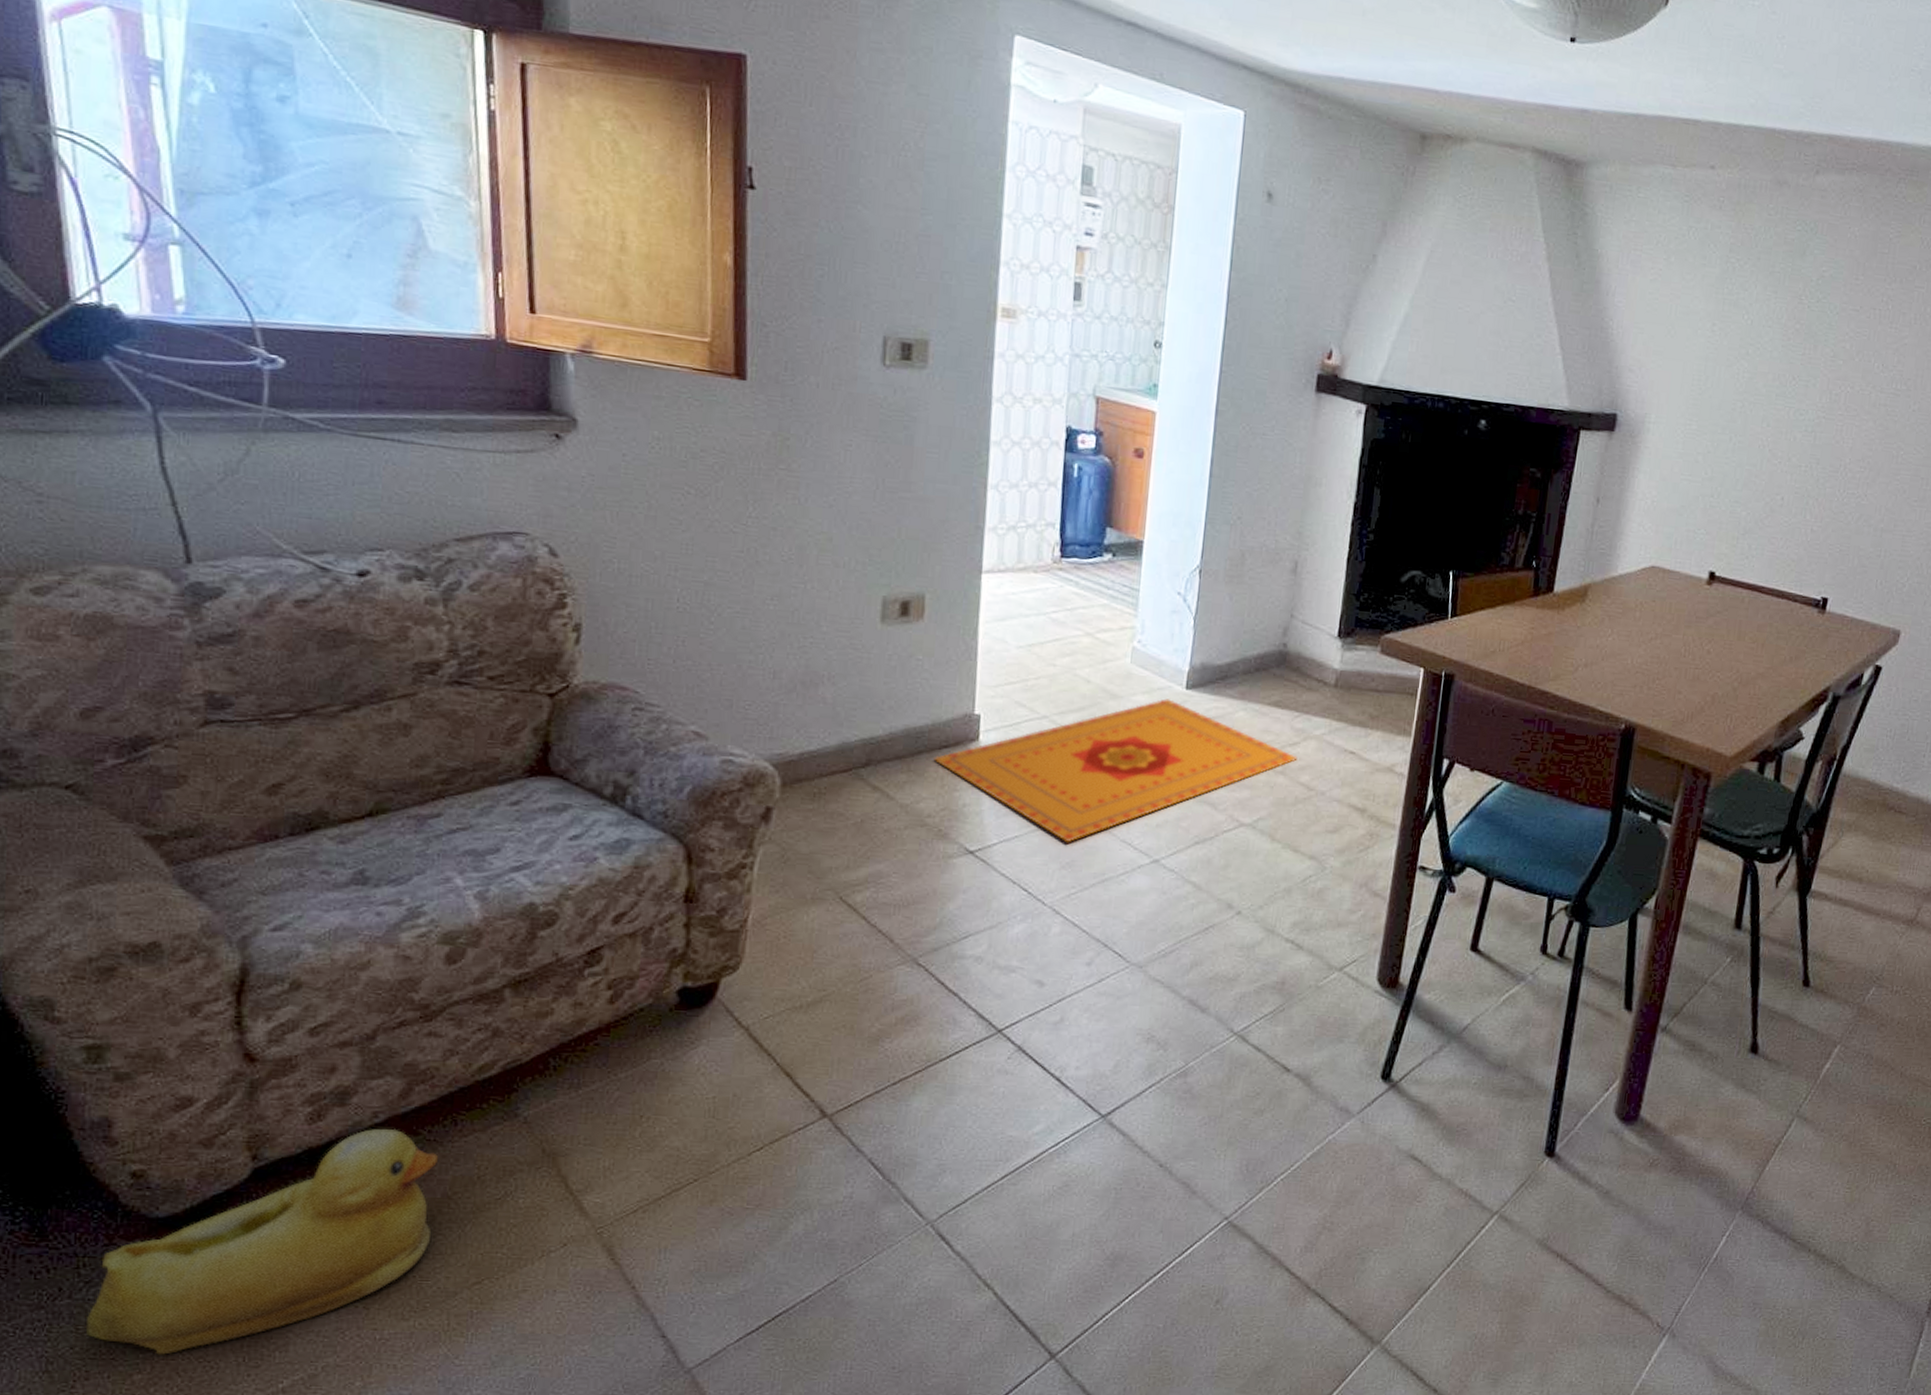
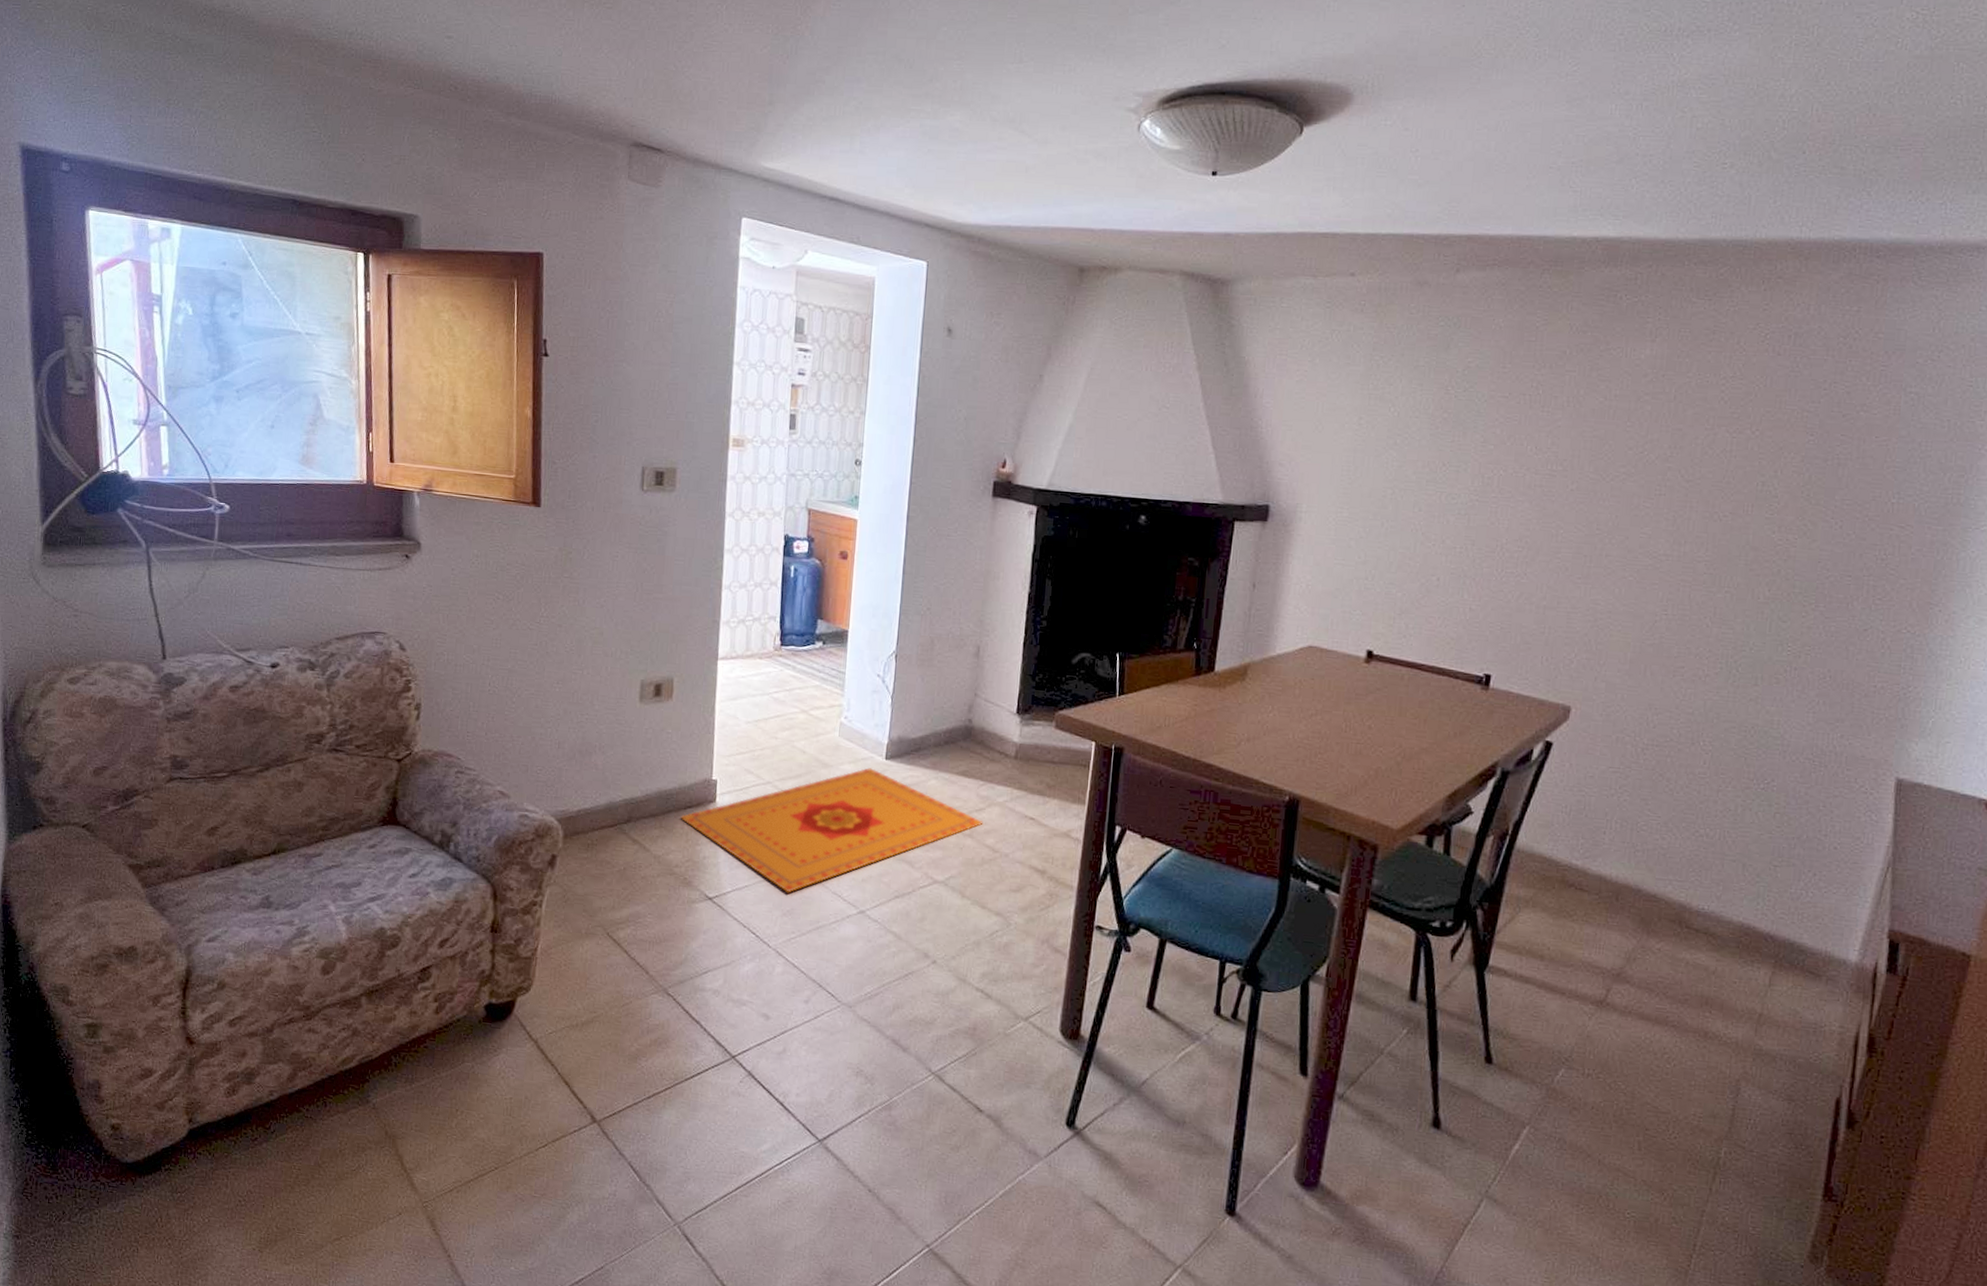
rubber duck: present [85,1128,439,1355] -> none [78,1104,314,1273]

